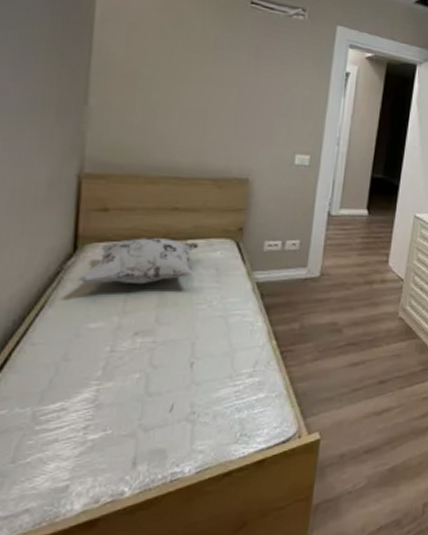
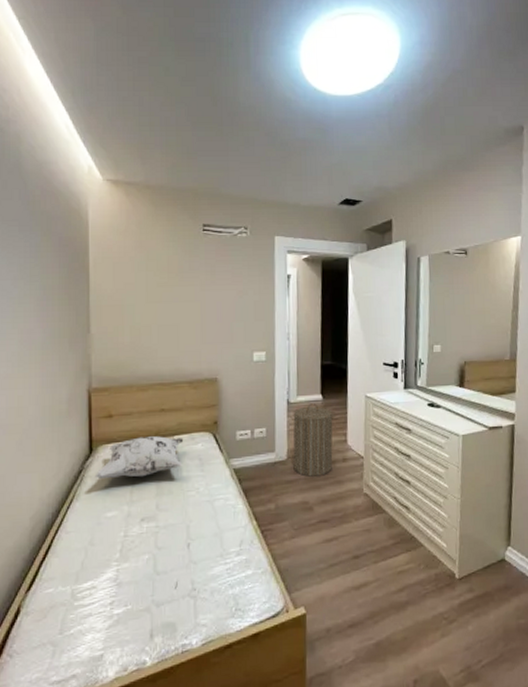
laundry hamper: none [326,218,380,297] -> present [289,403,336,477]

